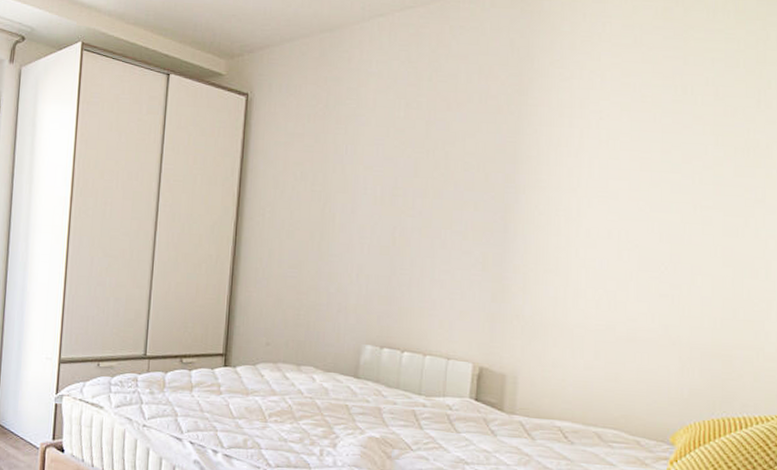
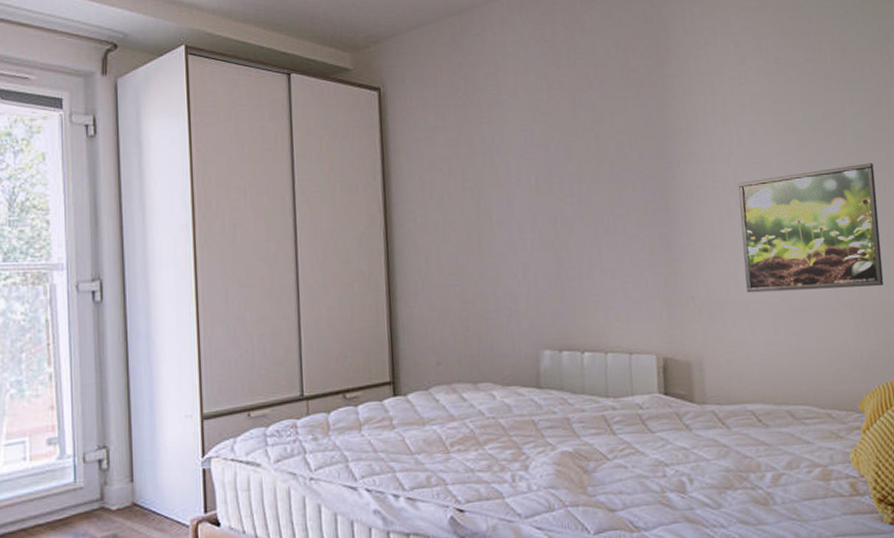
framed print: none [573,207,728,328] -> present [738,163,884,293]

